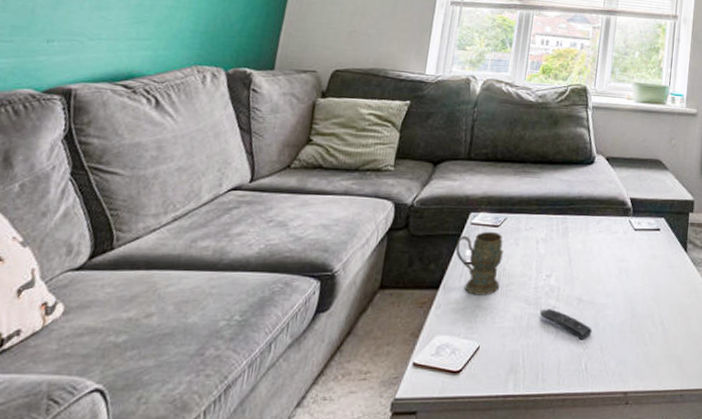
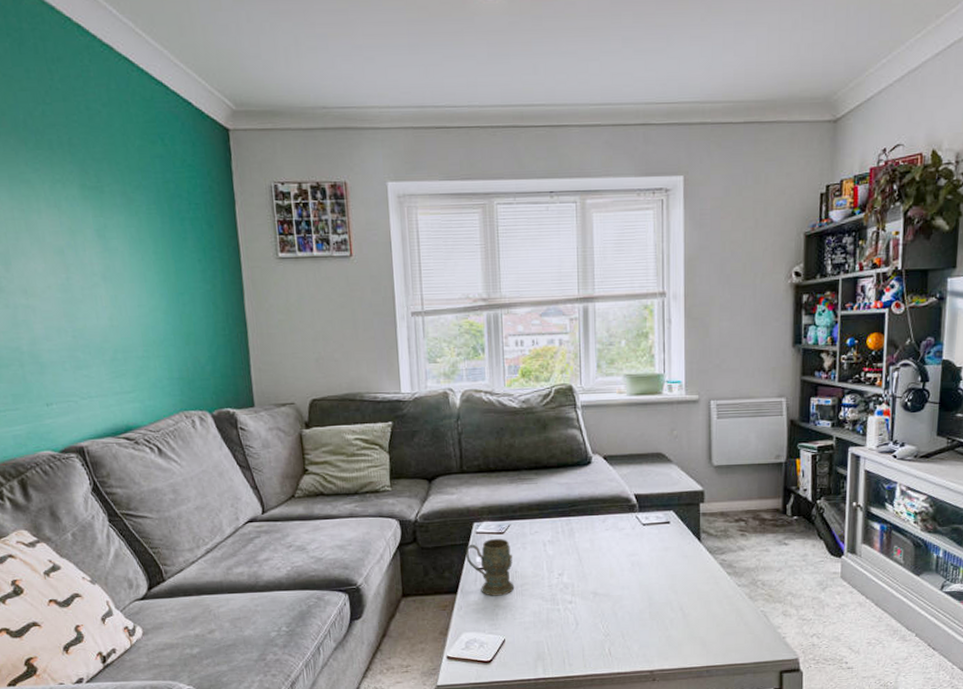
remote control: present [539,309,592,341] -> none [557,603,612,629]

